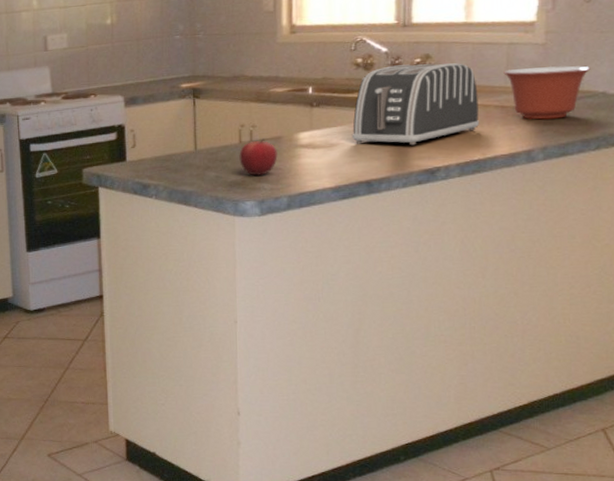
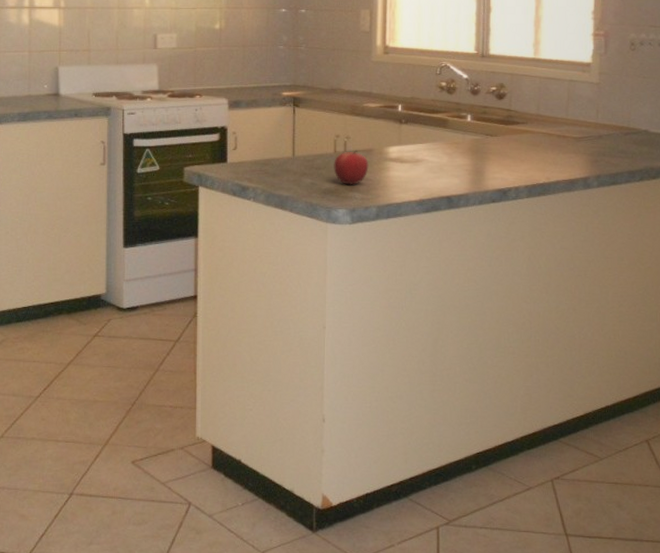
toaster: present [351,63,480,146] -> none [435,91,545,166]
mixing bowl: present [503,65,591,120] -> none [565,103,636,151]

